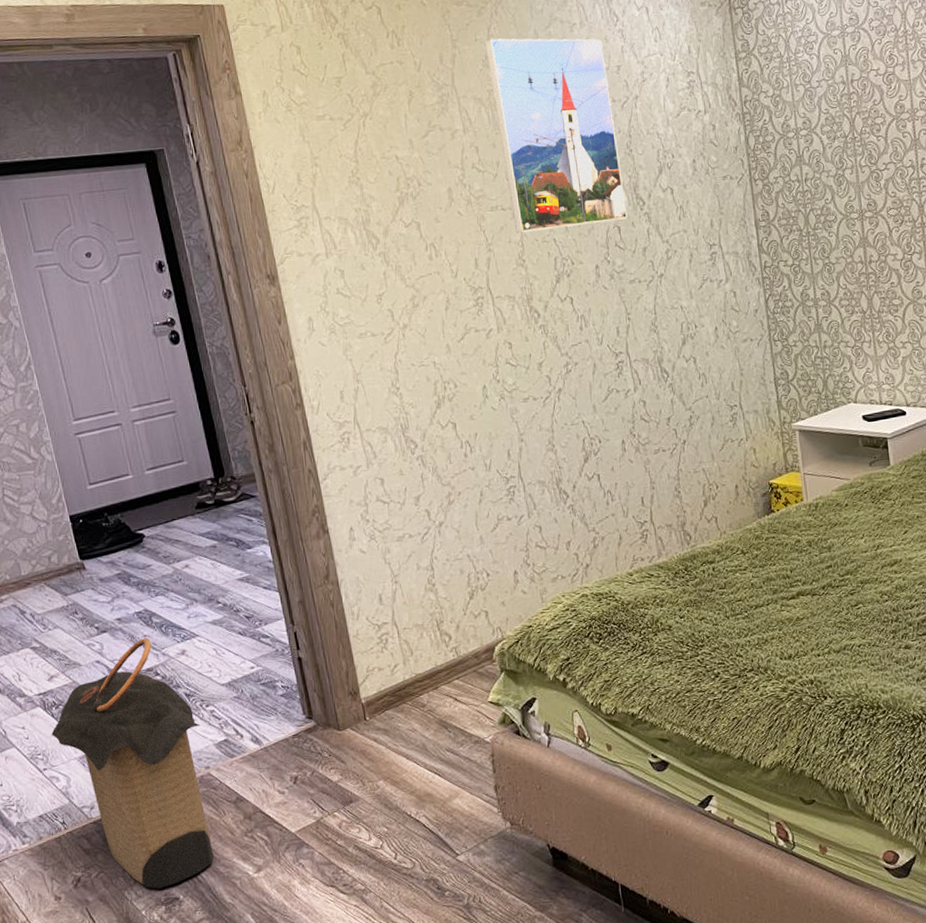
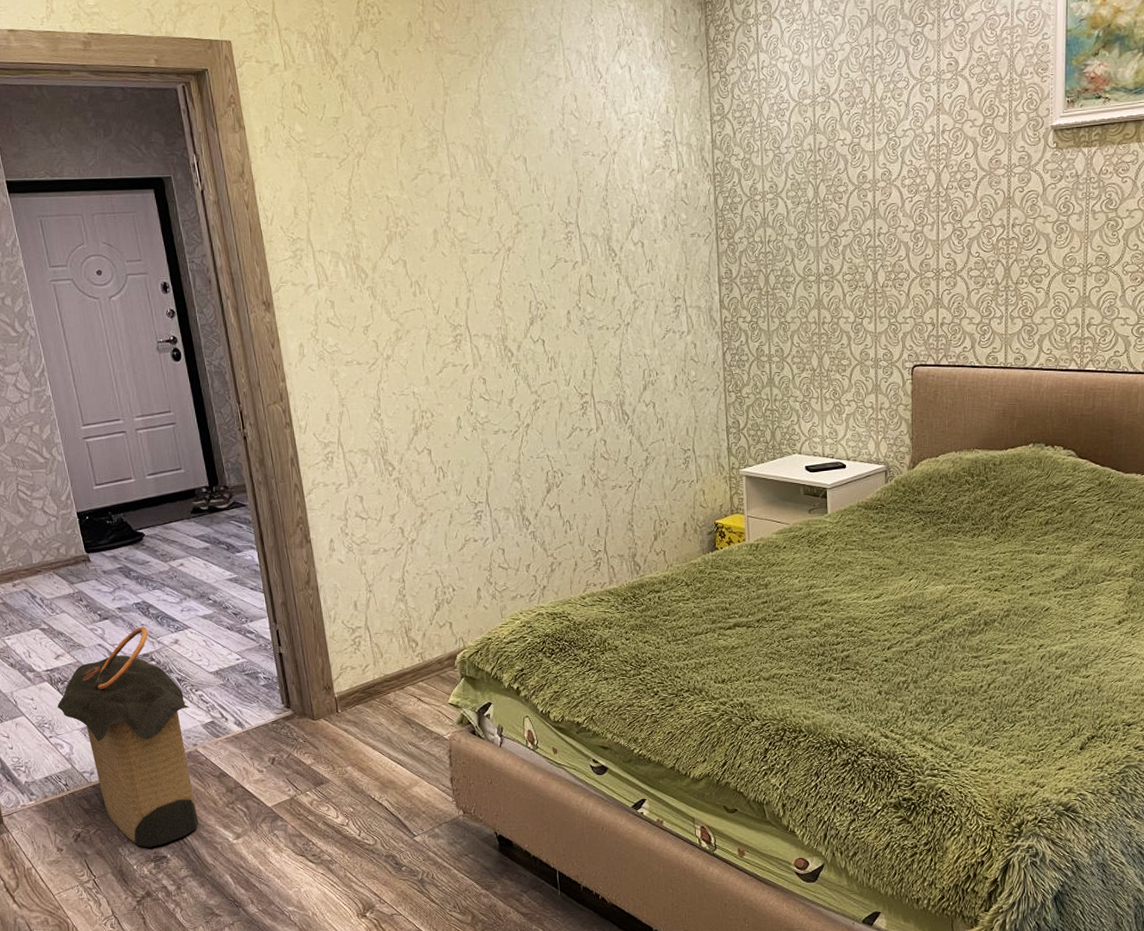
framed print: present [485,38,628,234] -> none [476,88,600,276]

